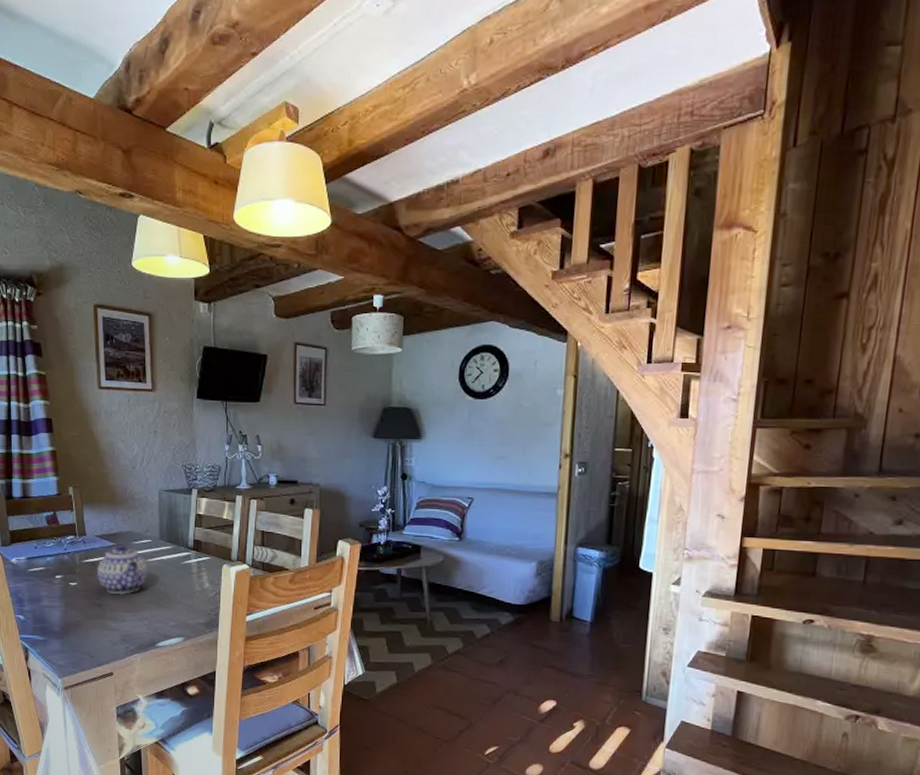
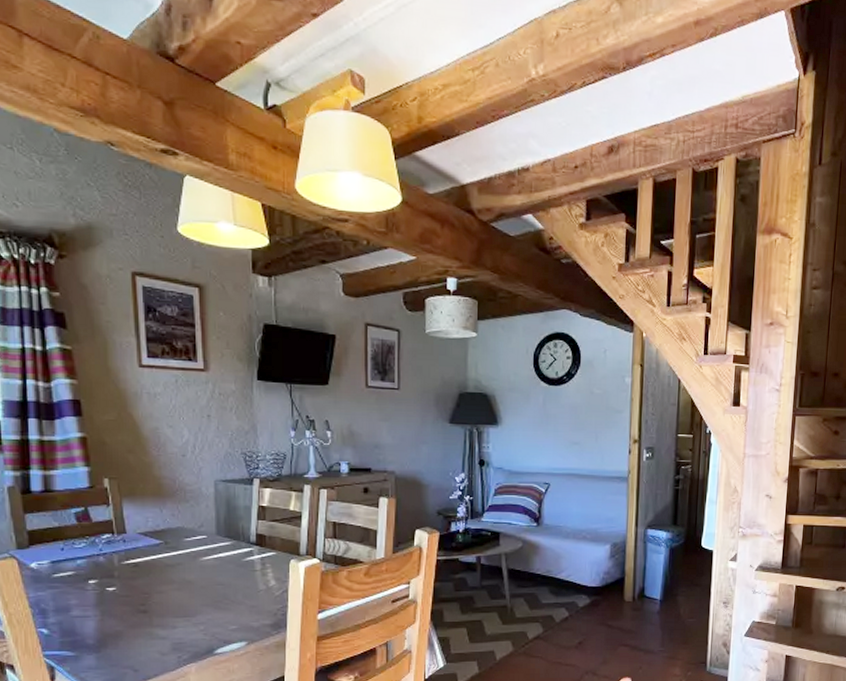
teapot: present [97,544,148,595] -> none [141,541,203,599]

